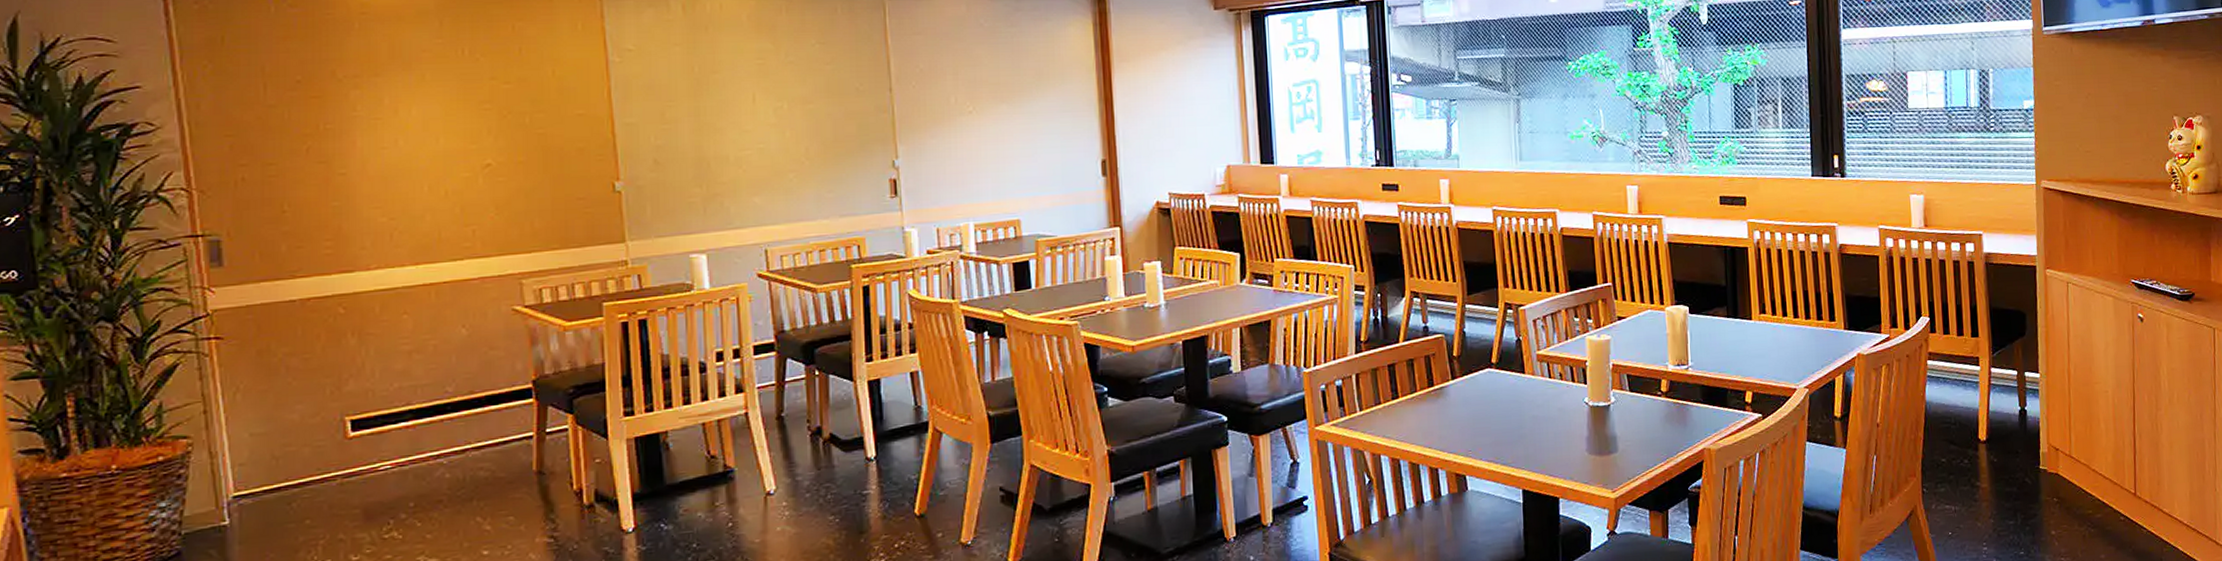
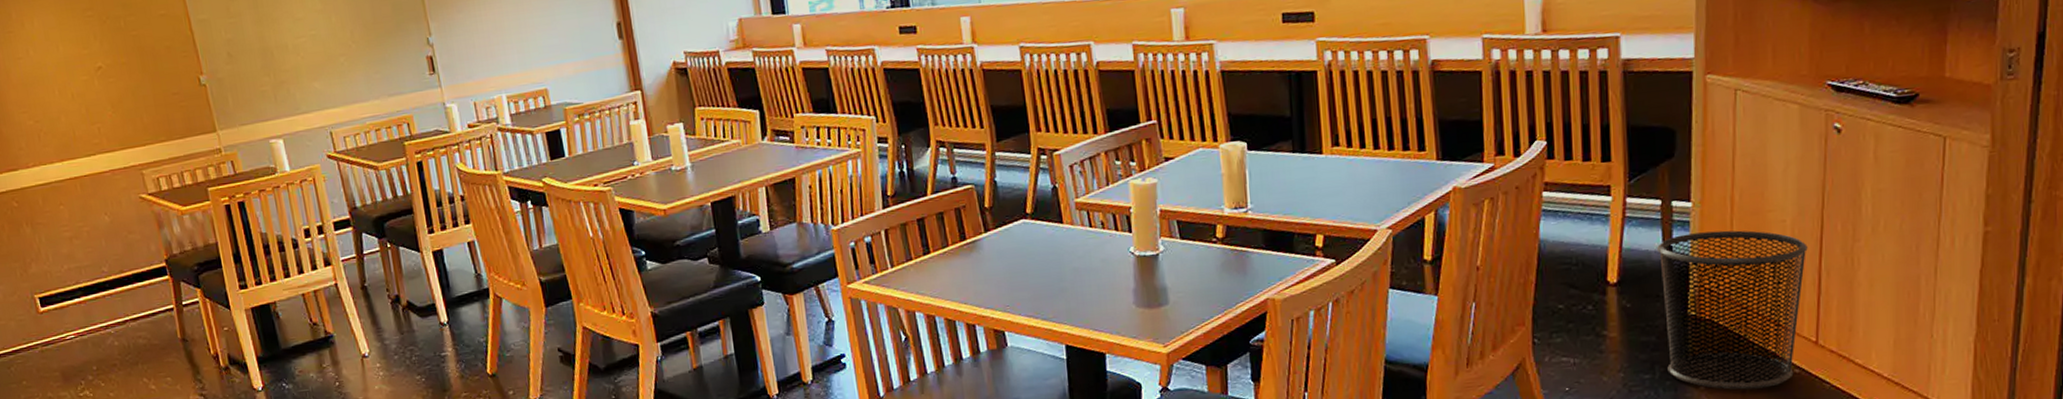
waste bin: none [2015,398,2125,534] -> present [1657,230,1808,390]

